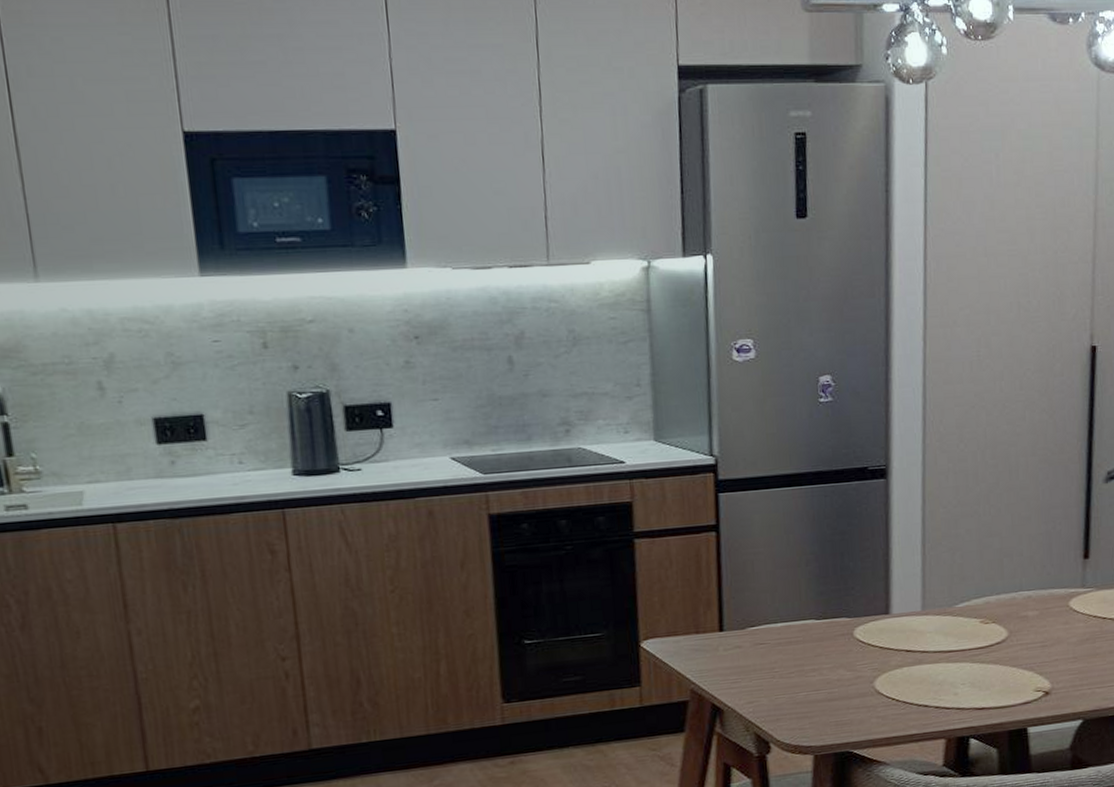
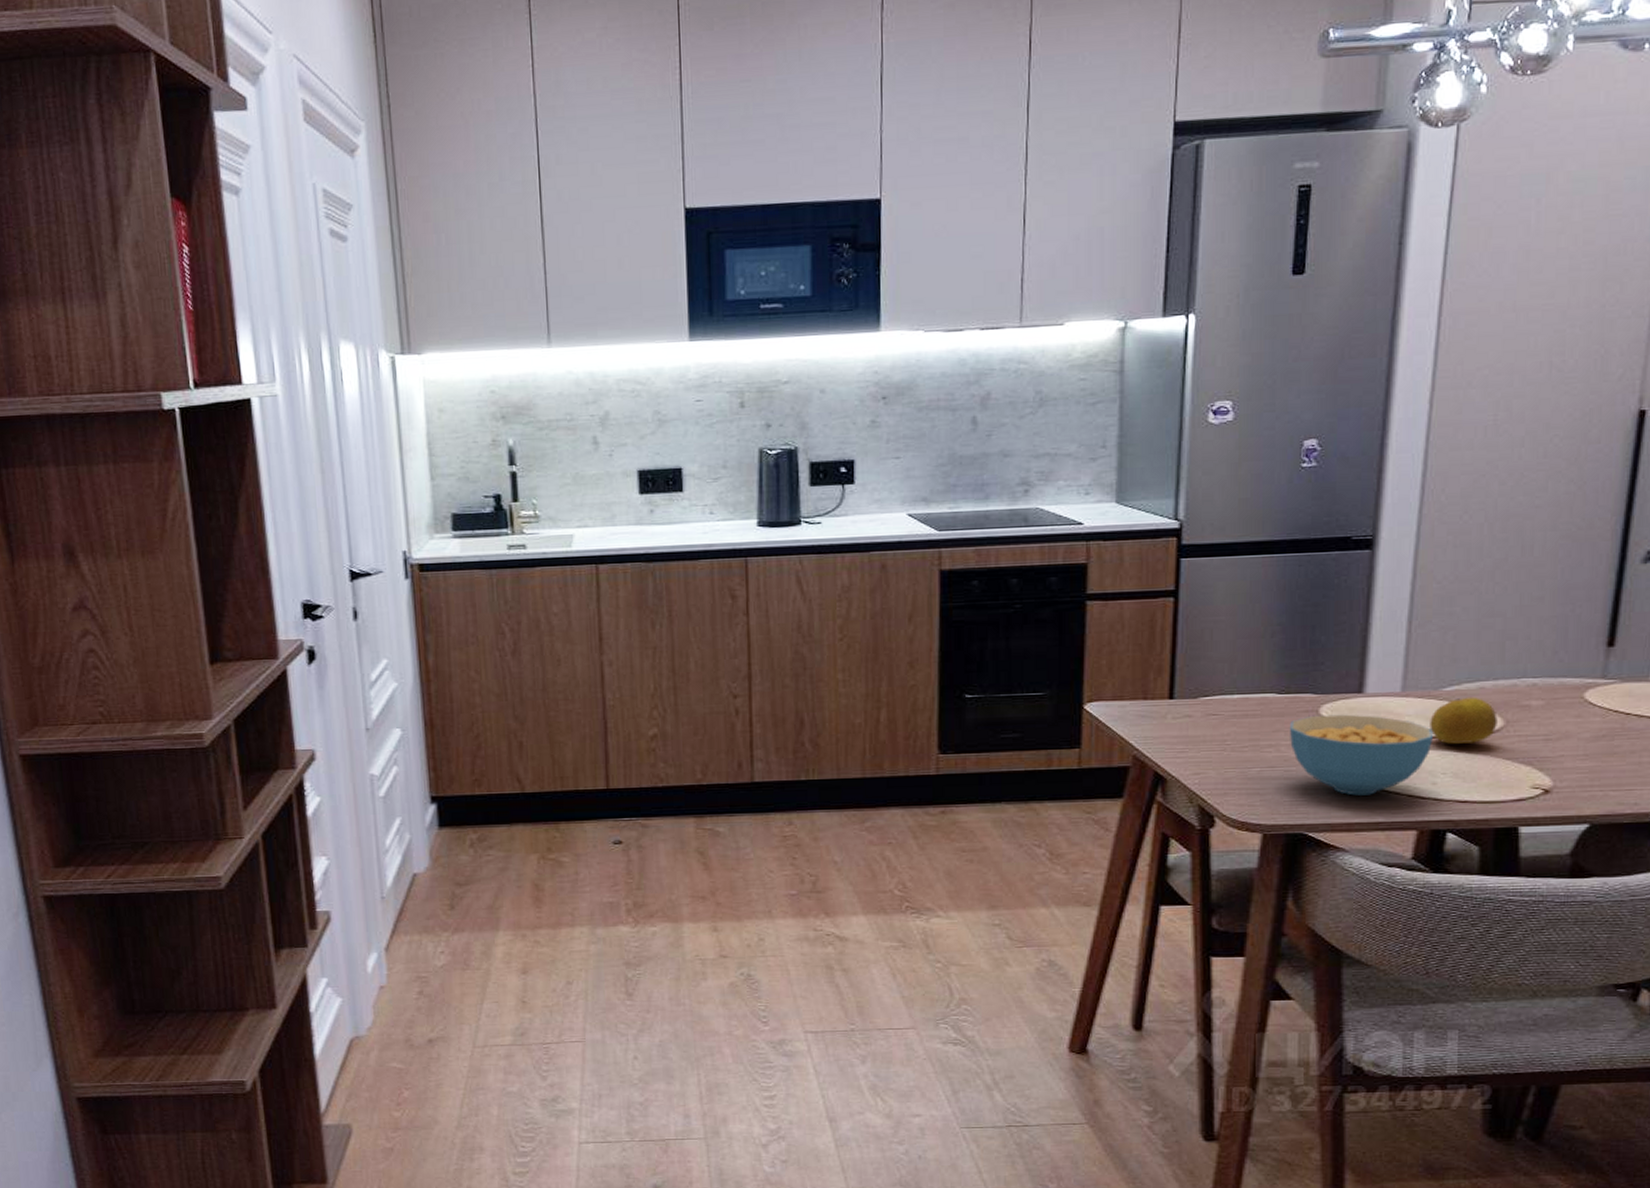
cereal bowl: none [829,634,951,712] -> present [1290,714,1433,796]
fruit: none [947,611,1003,657] -> present [1430,696,1498,744]

